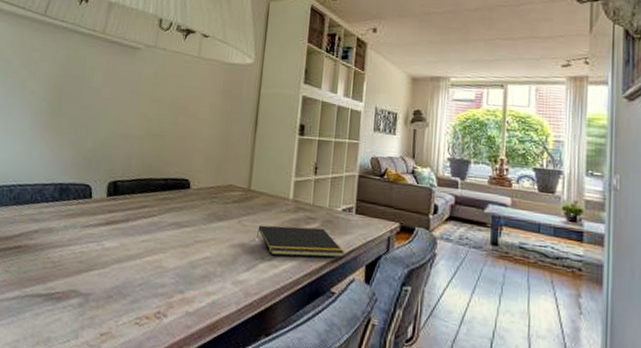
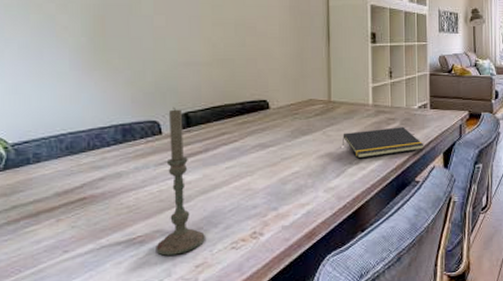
candle: none [69,174,114,319] -> present [156,107,205,256]

